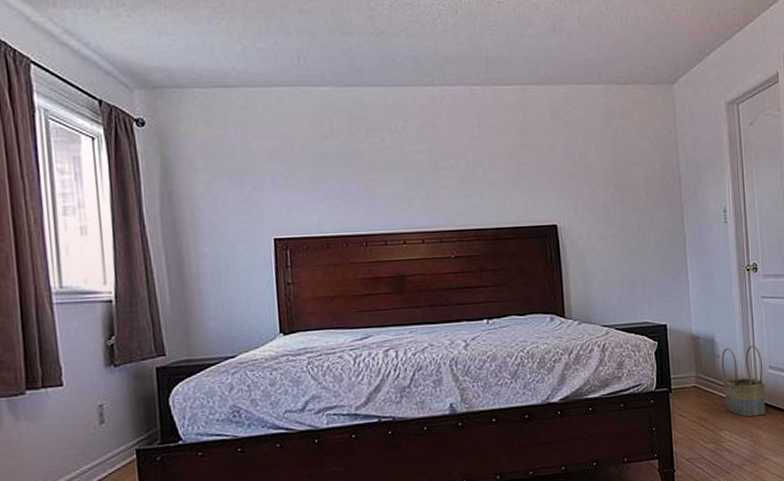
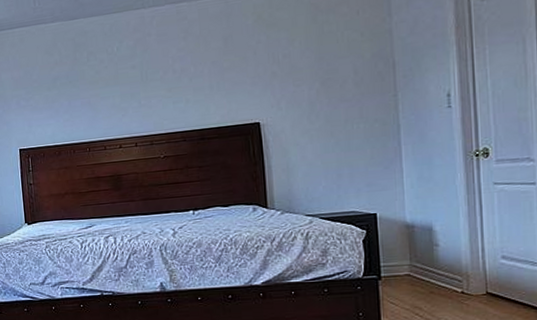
basket: present [721,345,766,416] -> none [441,234,497,307]

